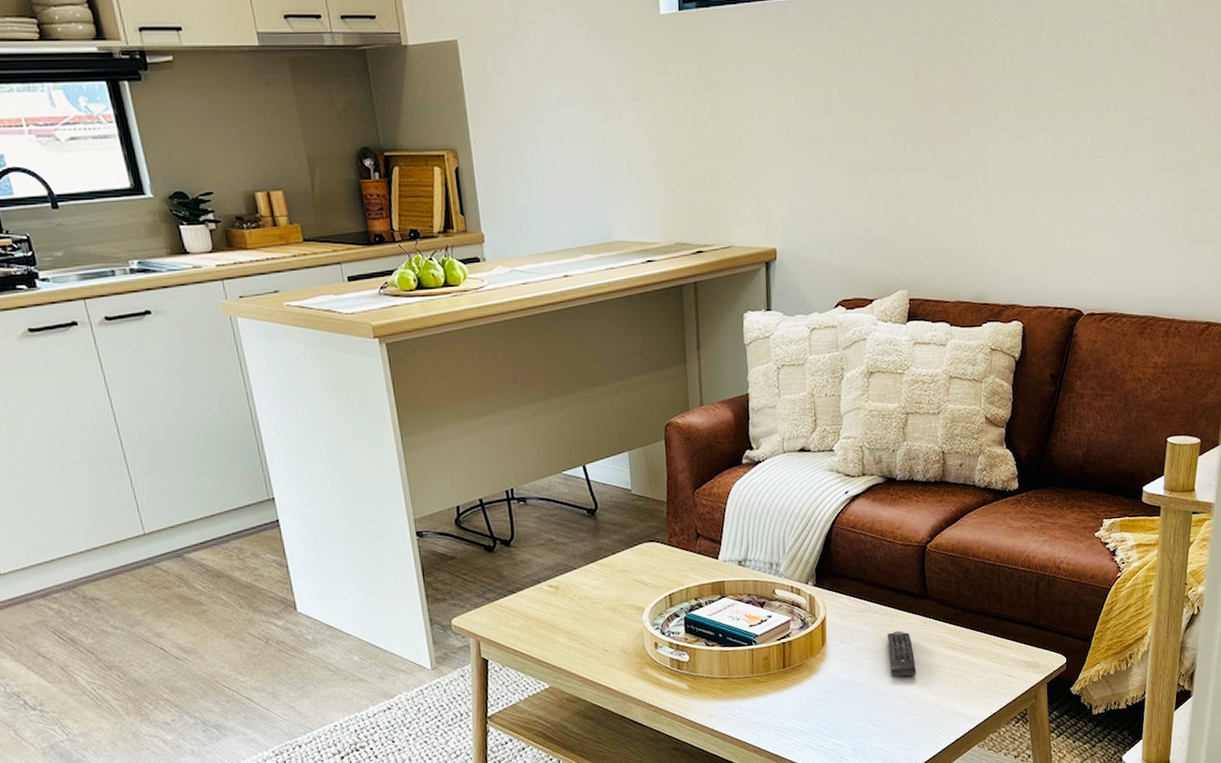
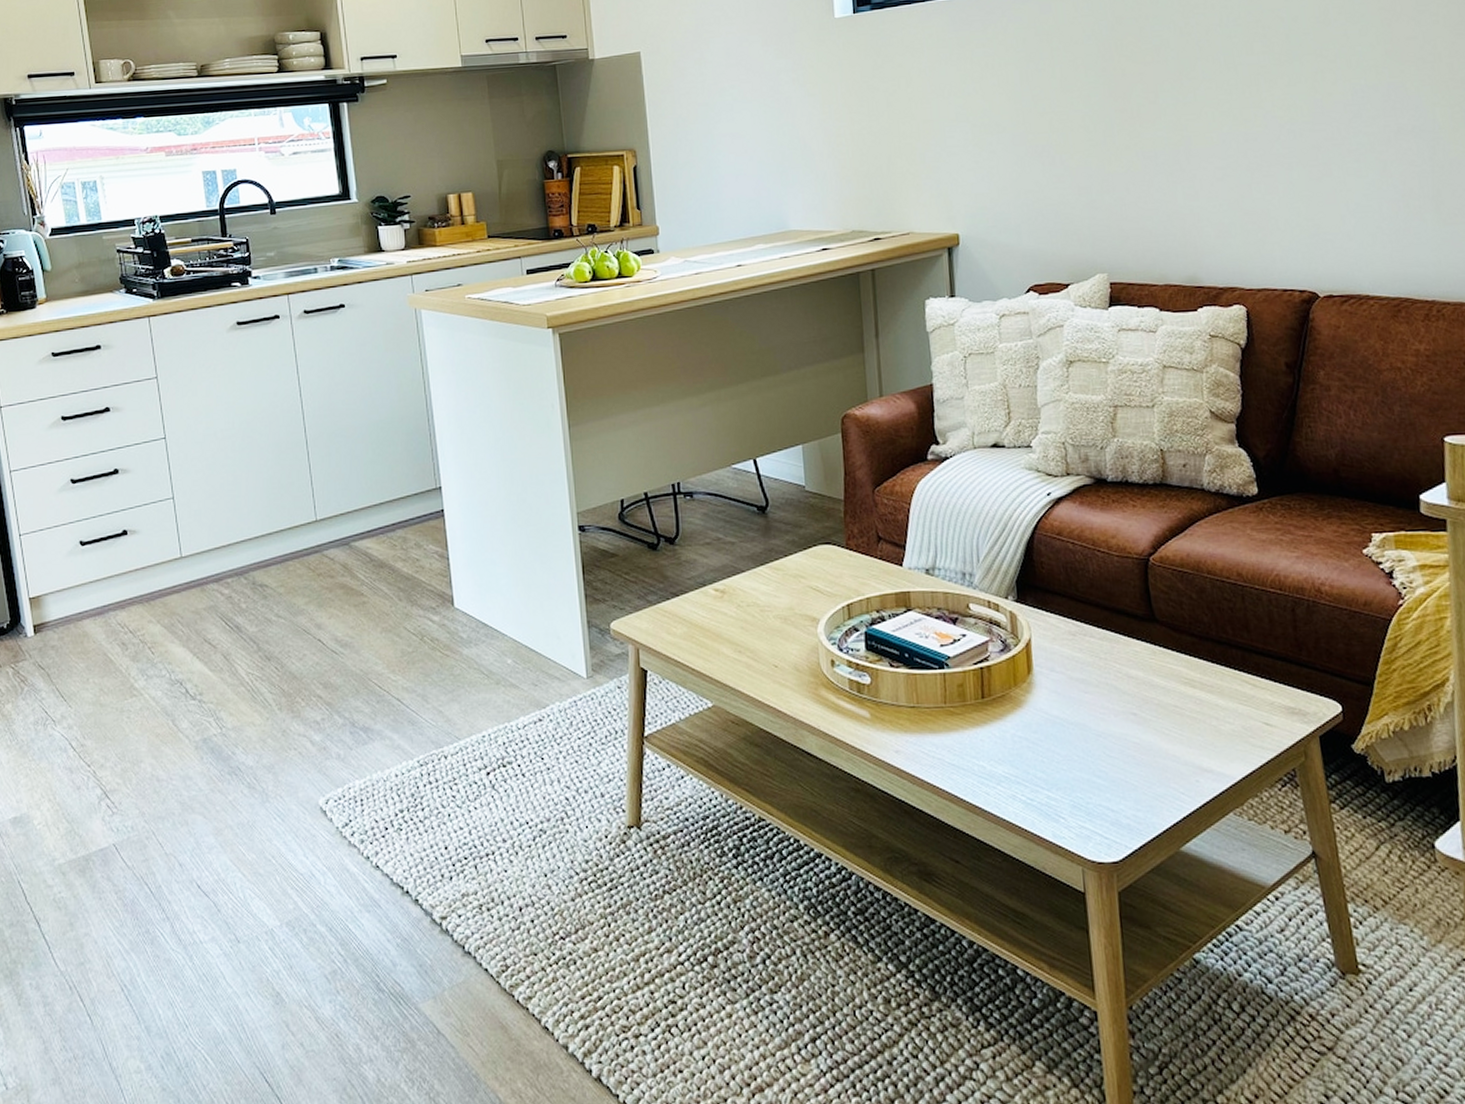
remote control: present [888,630,917,677] -> none [1108,659,1147,718]

